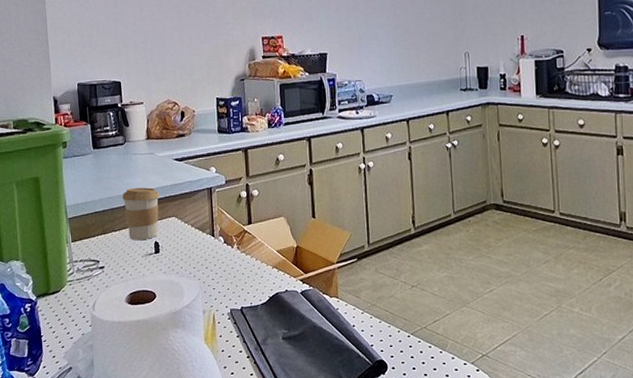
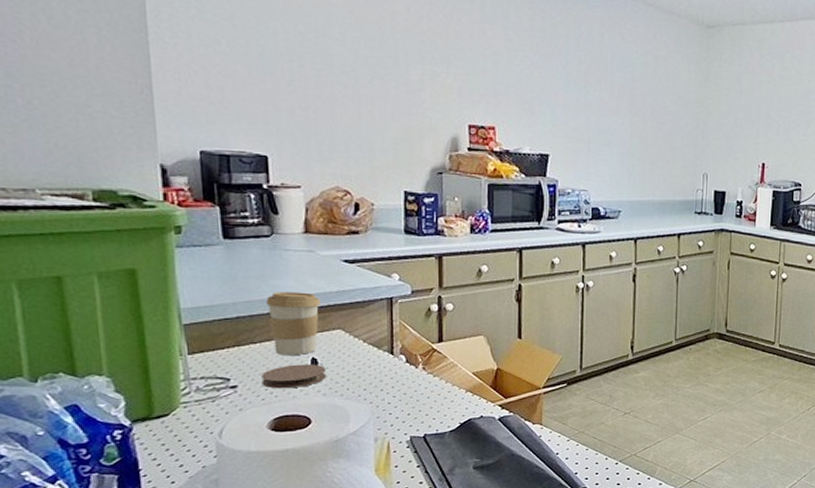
coaster: none [120,247,166,269] -> present [261,364,327,389]

